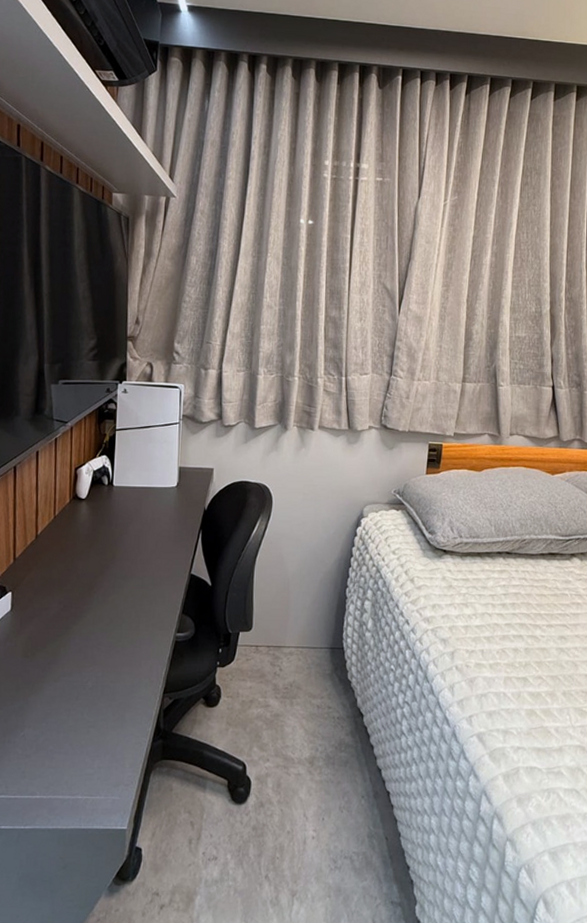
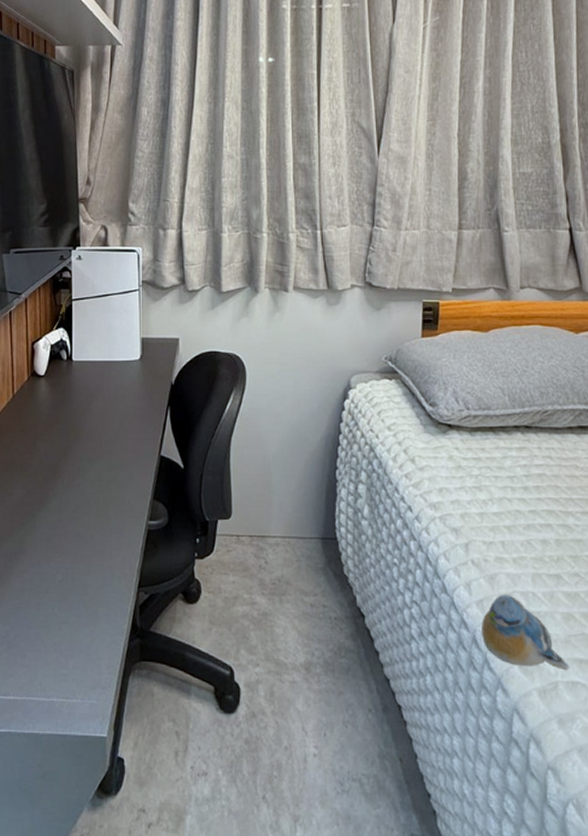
plush toy: none [460,695,530,758] -> present [482,595,570,671]

